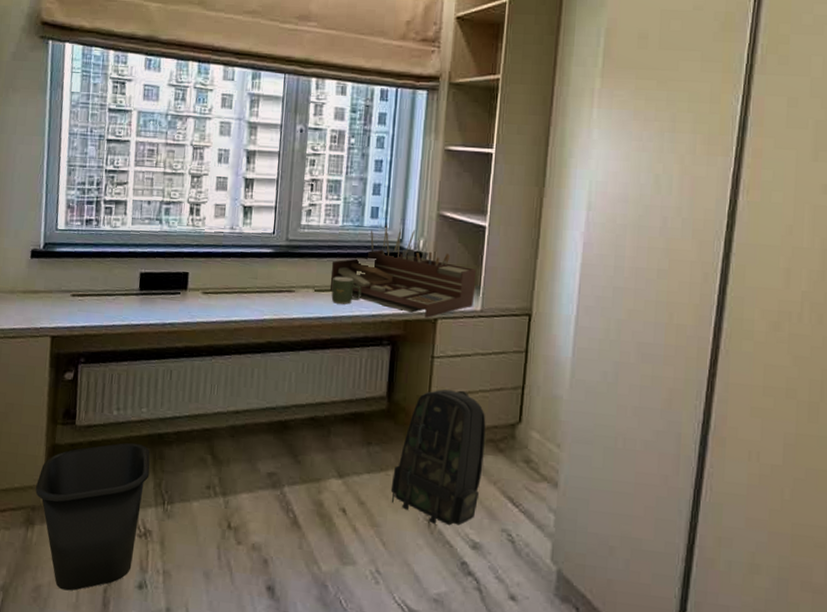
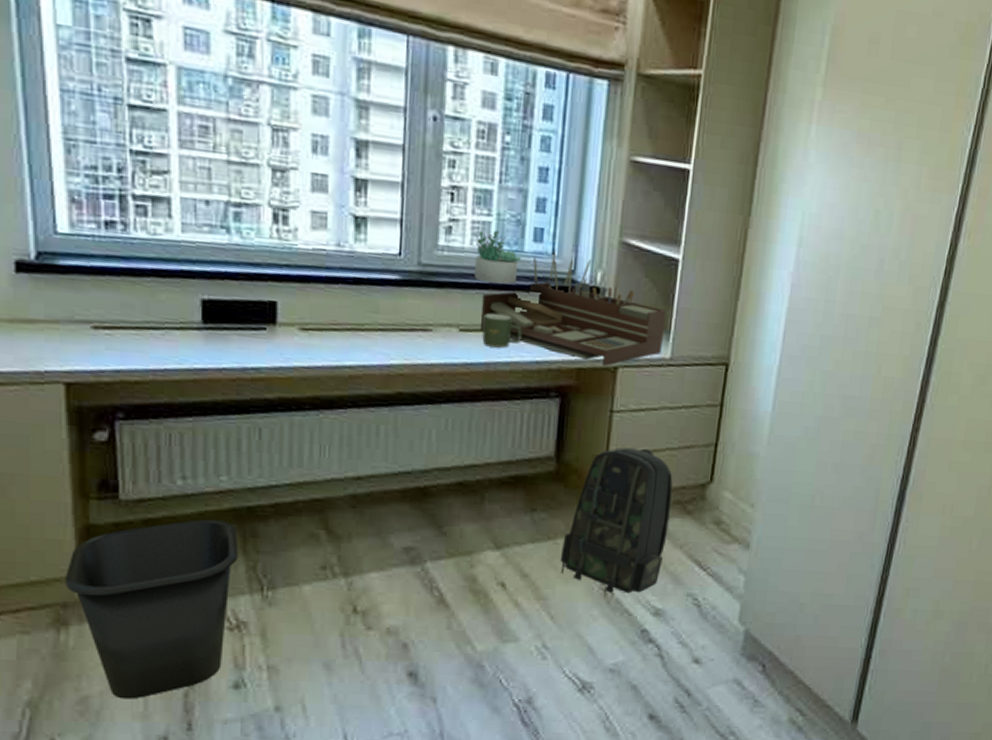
succulent plant: none [326,211,361,253] -> present [474,230,521,285]

